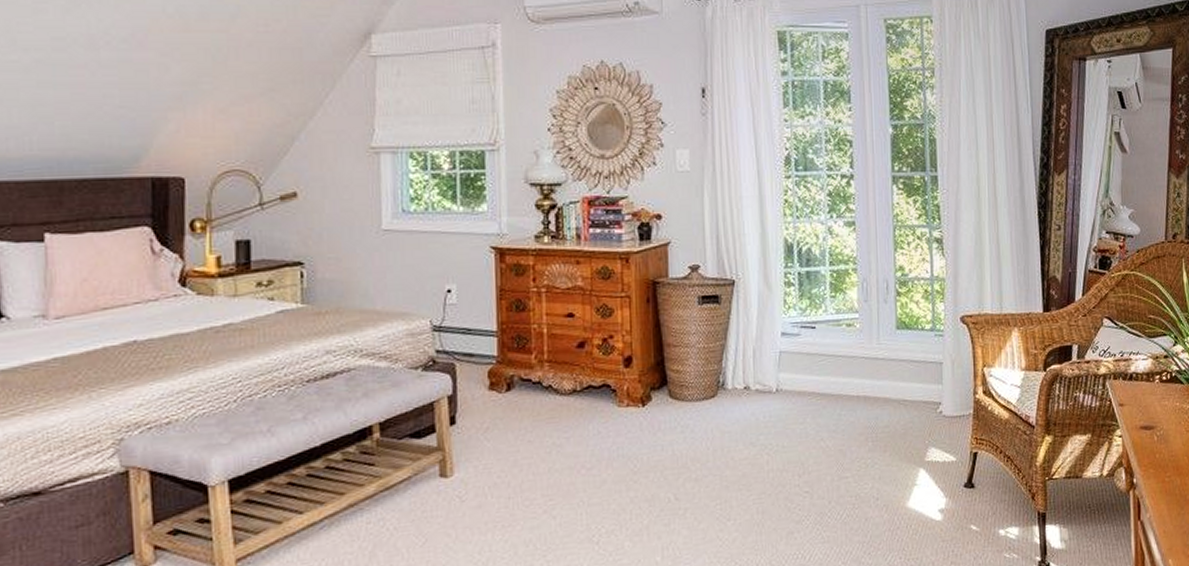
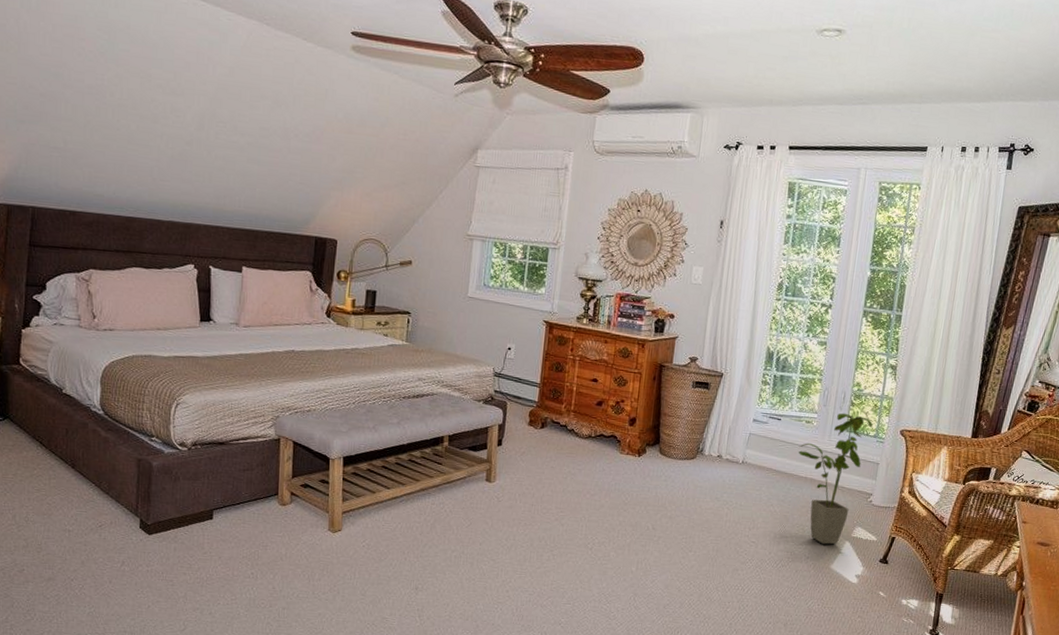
house plant: none [843,306,927,478] -> present [798,413,873,545]

